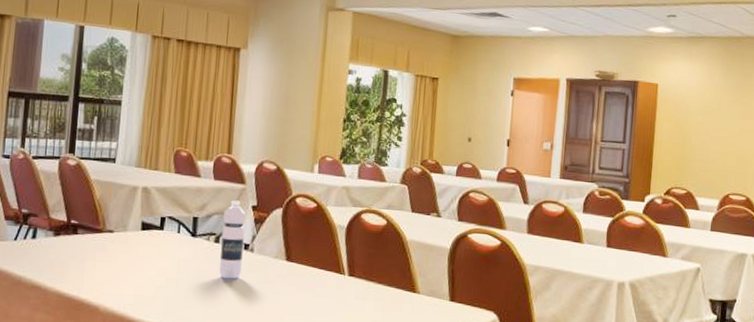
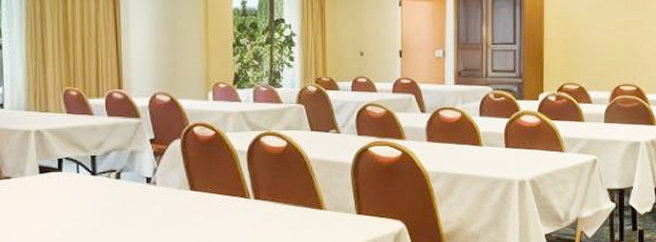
water bottle: present [218,200,246,279] -> none [121,135,146,214]

